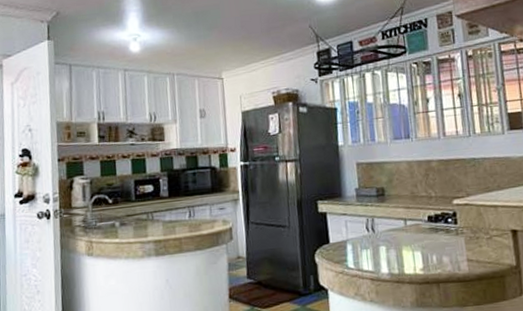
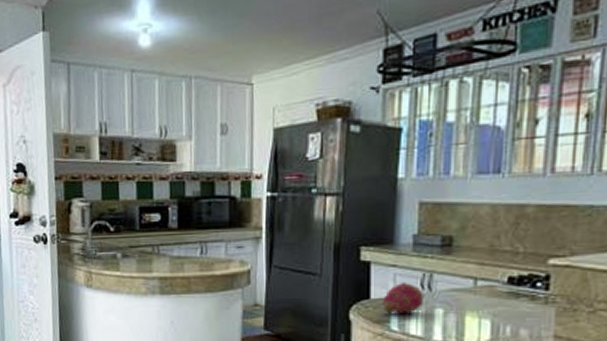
fruit: none [339,226,370,254] -> present [383,281,423,315]

